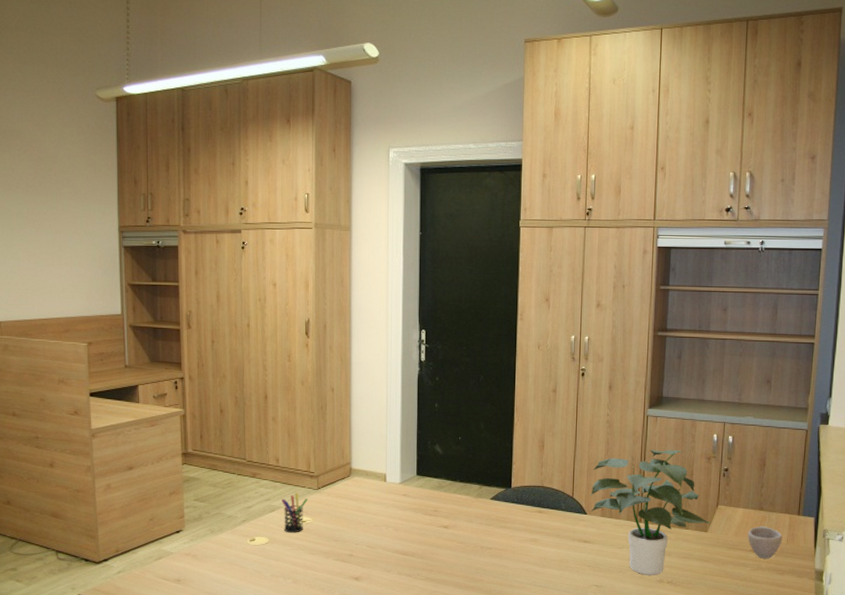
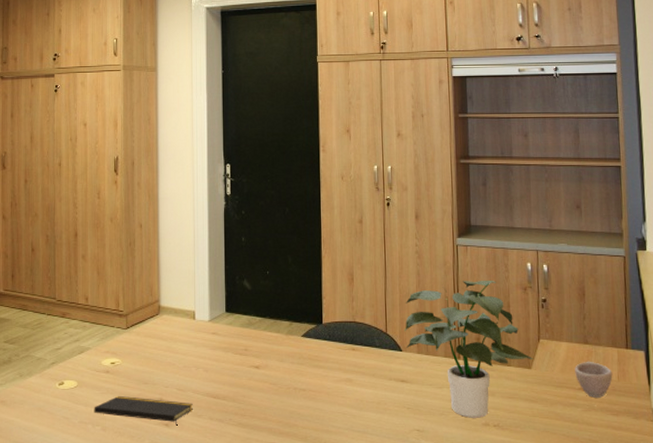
pen holder: present [282,493,308,533] -> none [91,333,117,376]
notepad: none [285,552,382,579] -> present [94,396,193,426]

